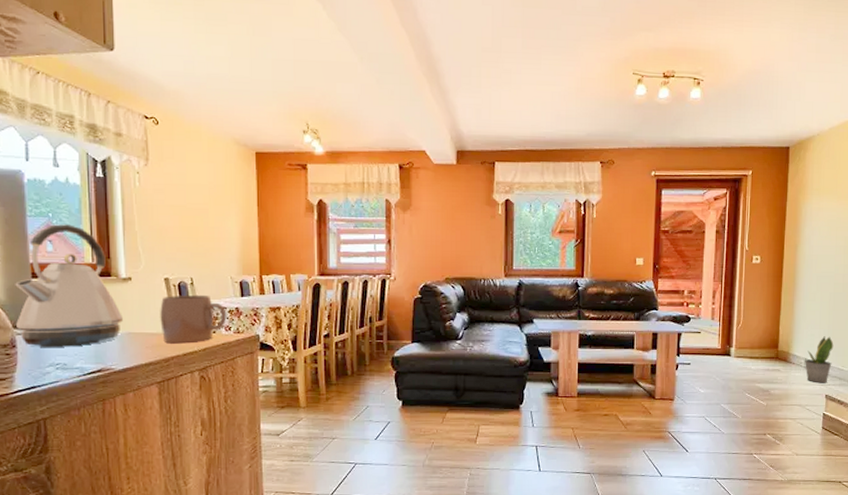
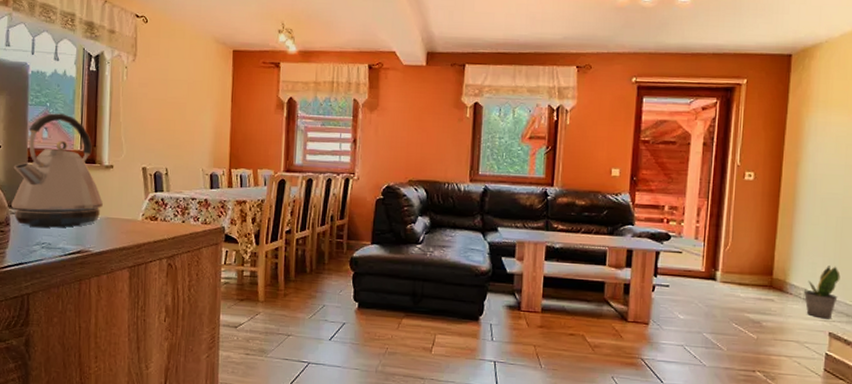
mug: present [160,294,227,344] -> none [135,184,196,231]

